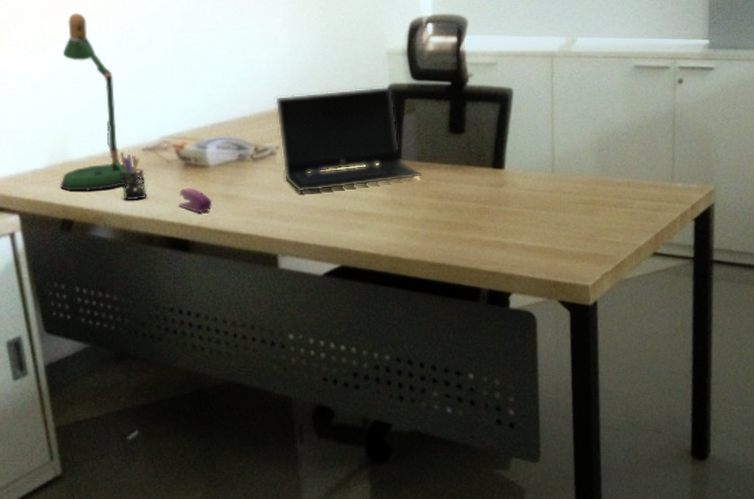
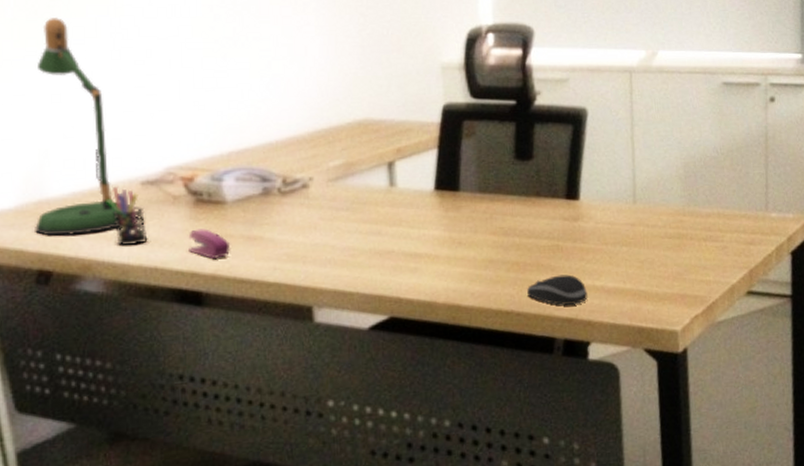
laptop computer: present [275,86,422,192] -> none [307,106,484,232]
computer mouse: none [457,233,510,260] -> present [527,274,588,305]

